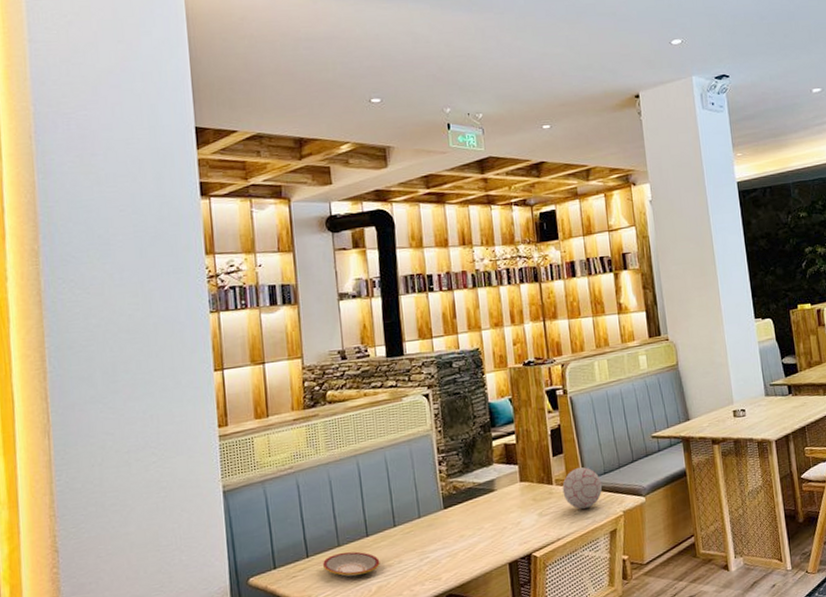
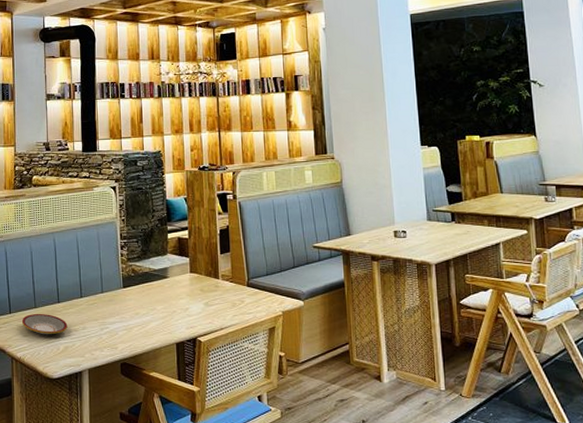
decorative ball: present [562,467,603,509] -> none [227,267,264,304]

